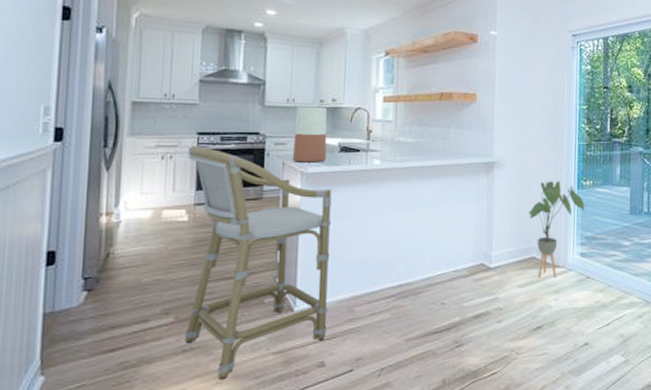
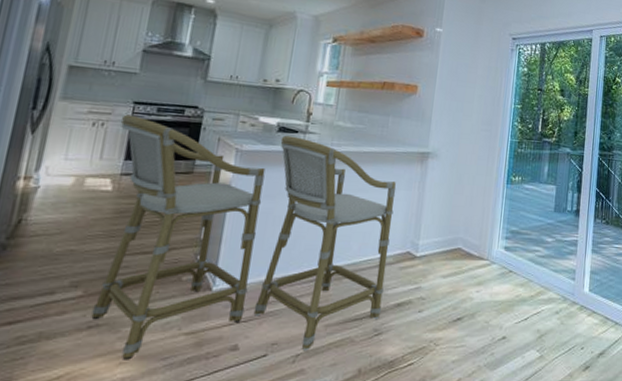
vase: present [292,106,327,163] -> none [228,83,270,141]
bar stool: none [335,155,464,365] -> present [253,135,396,351]
house plant: present [529,181,585,278] -> none [458,174,512,270]

